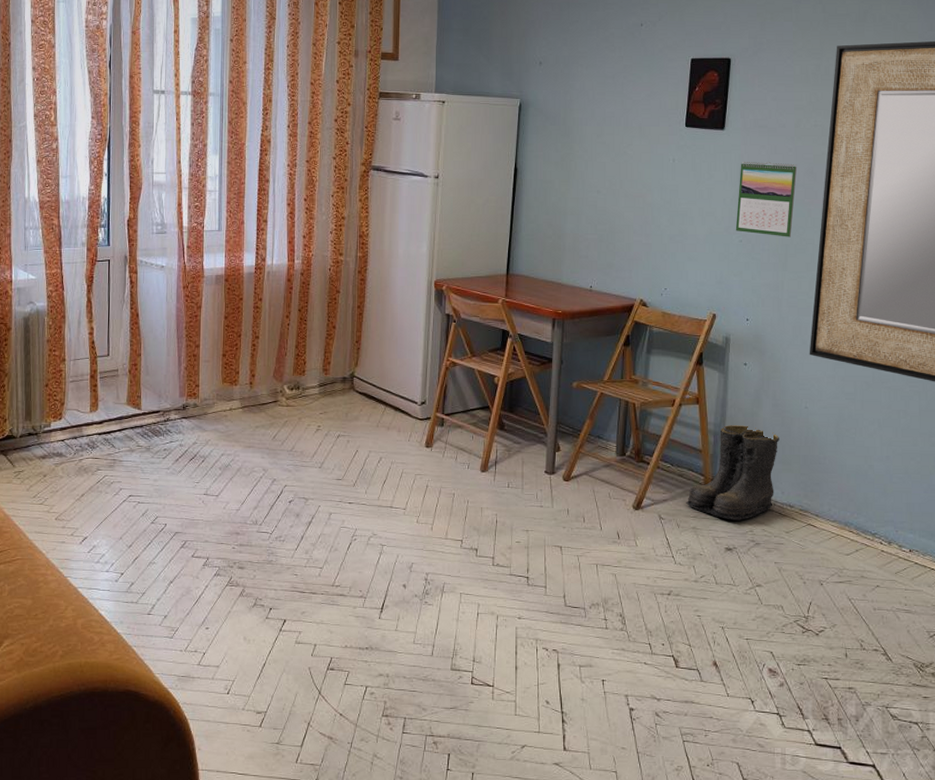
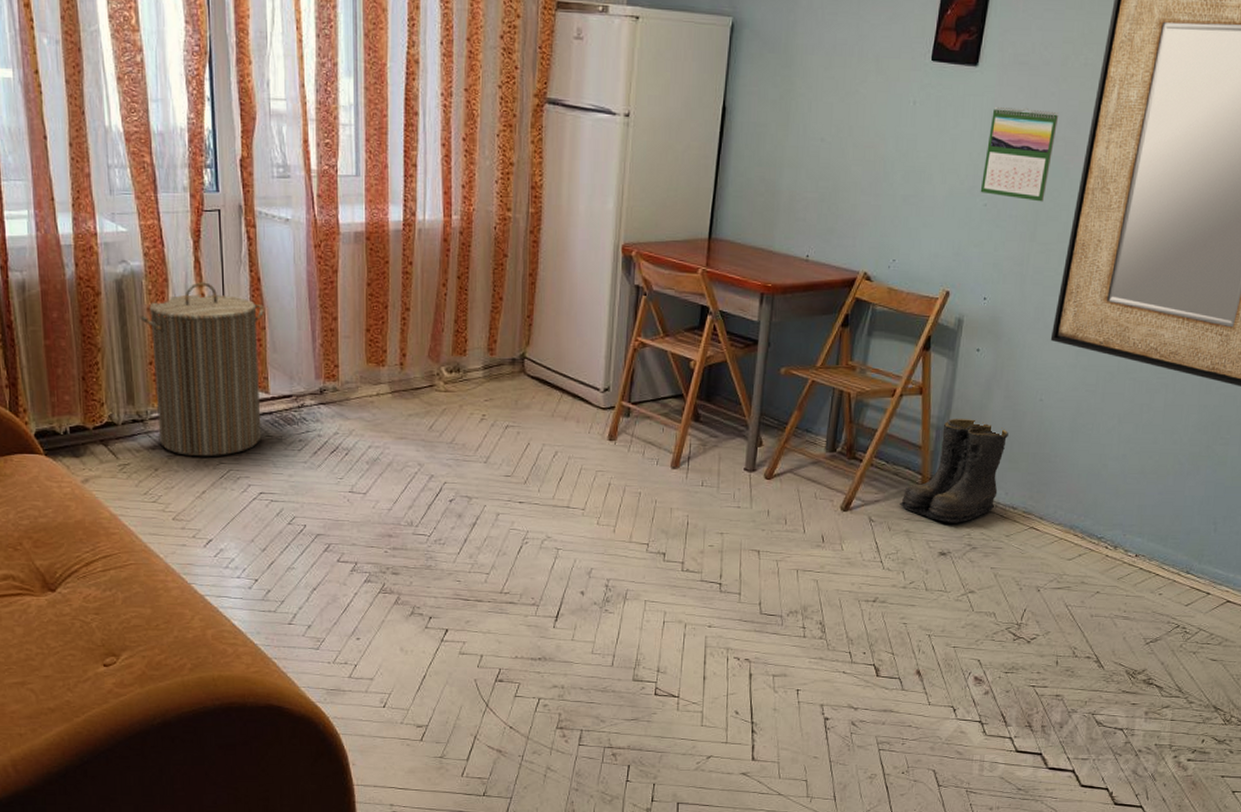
laundry hamper: none [41,318,140,464] -> present [140,282,264,456]

